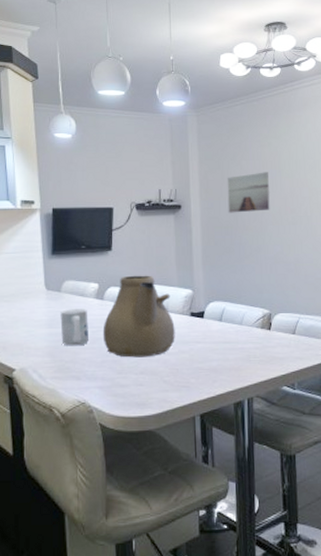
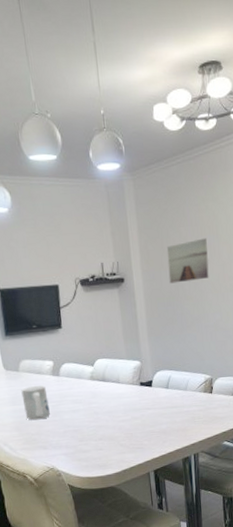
teapot: present [102,275,175,358] -> none [61,350,128,427]

